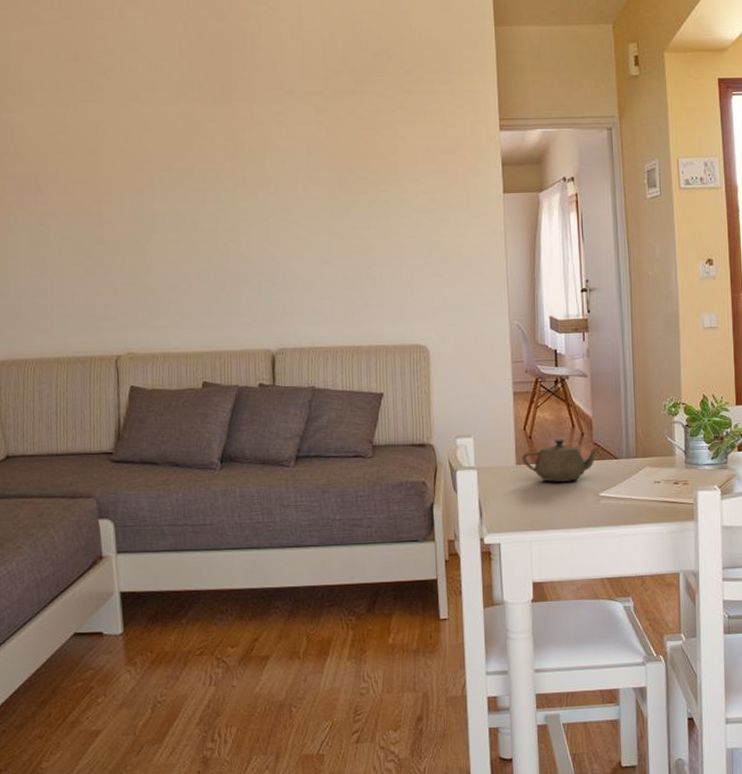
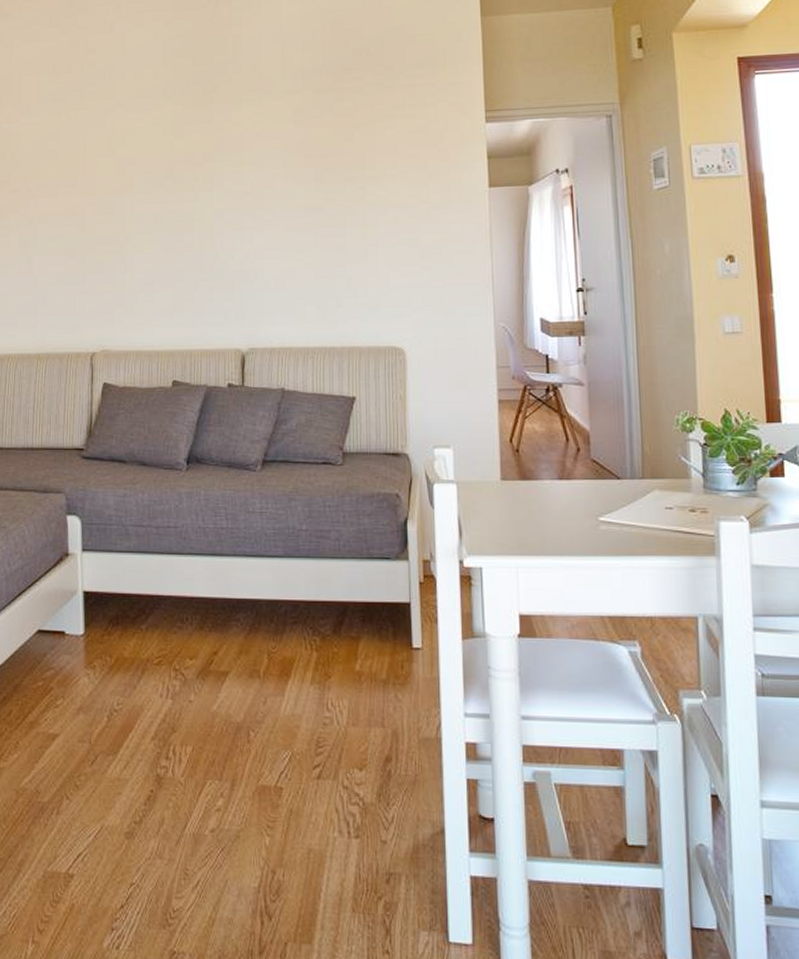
teapot: present [522,439,603,482] -> none [508,454,602,502]

